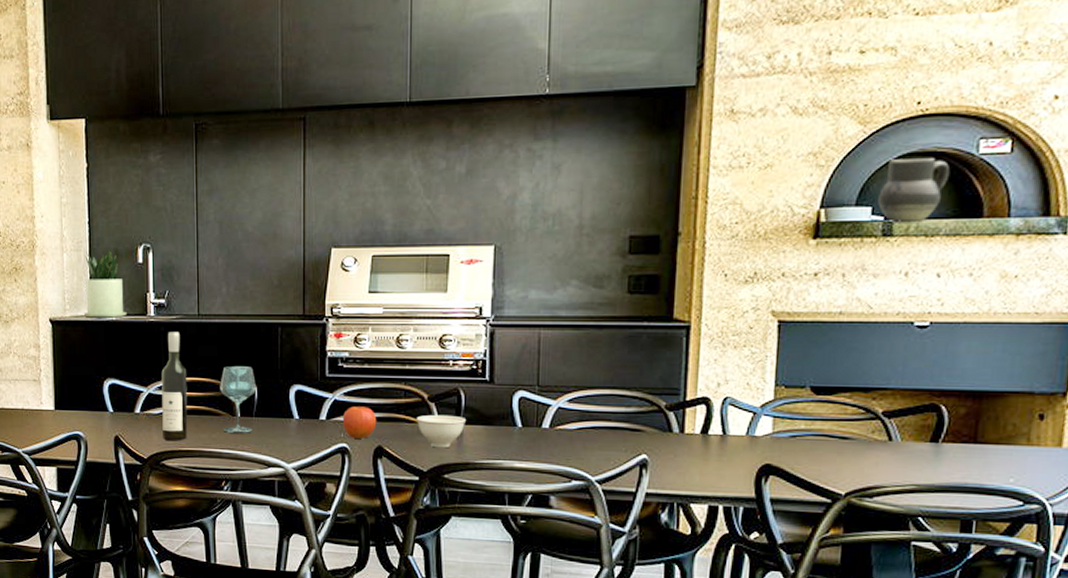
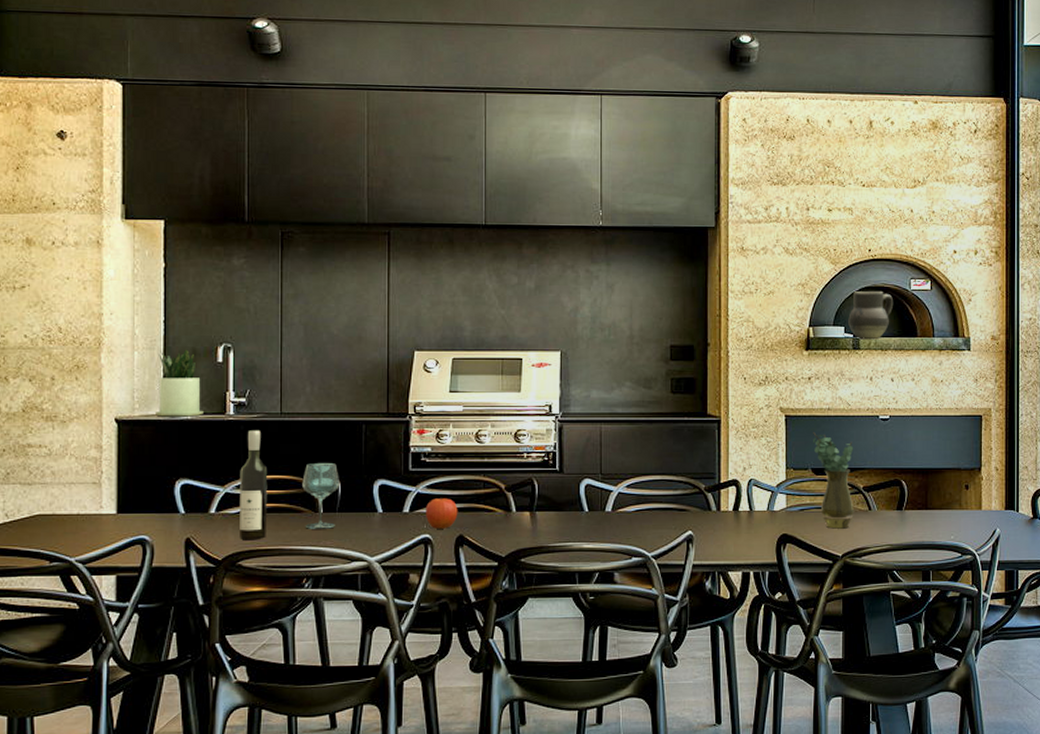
bowl: present [416,414,467,449] -> none [494,503,540,534]
vase: none [815,340,873,462] -> present [813,431,854,529]

